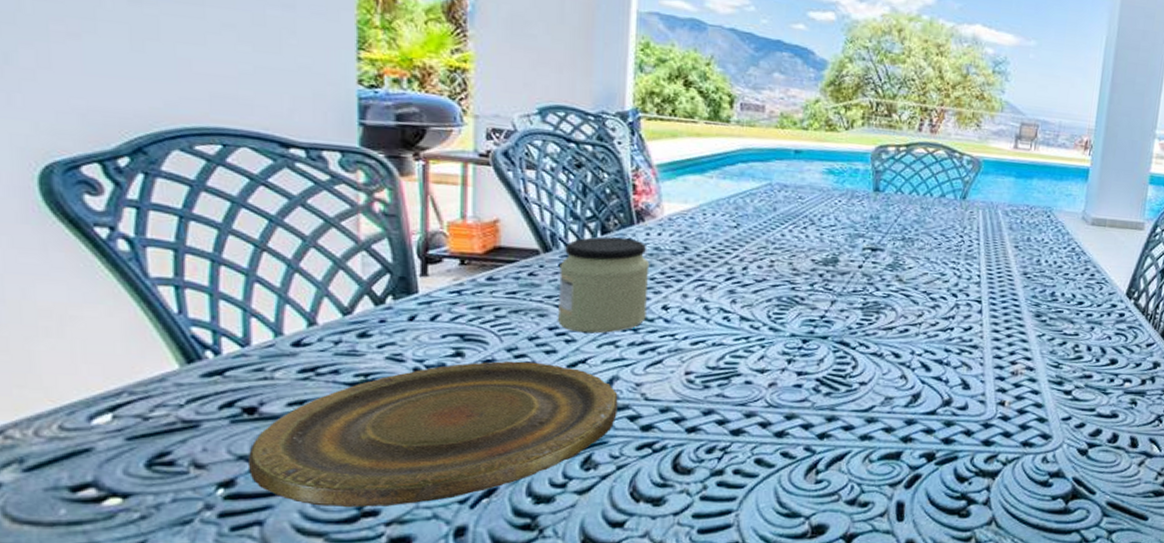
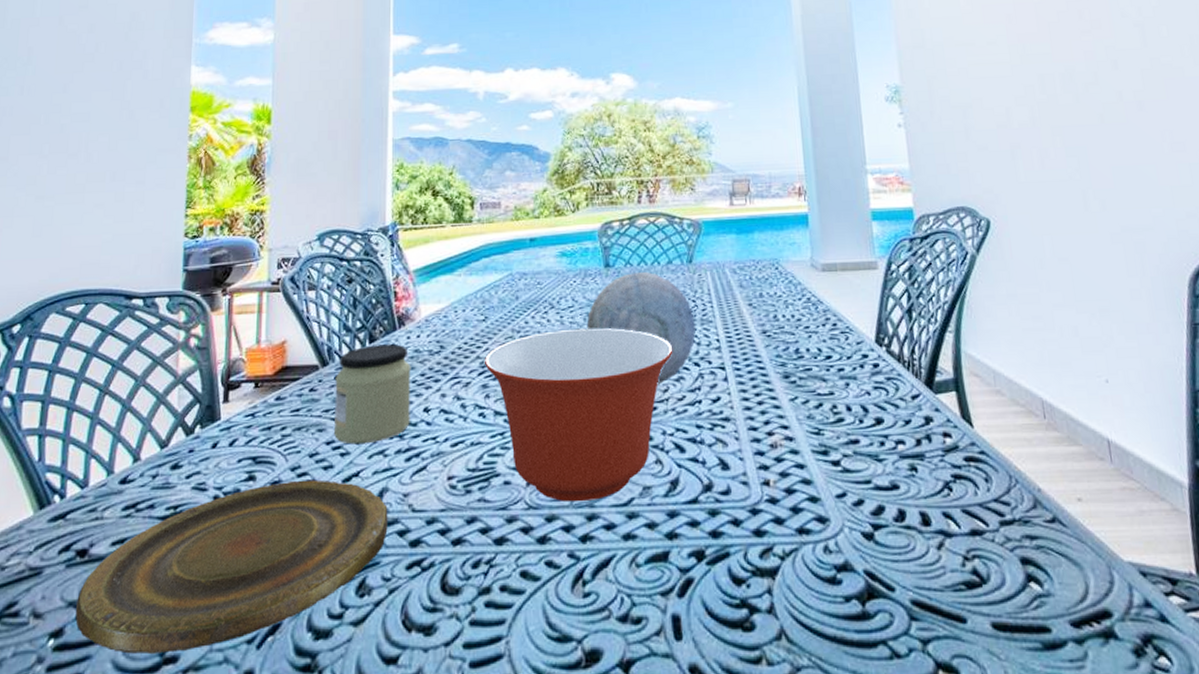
mixing bowl: none [732,247,933,405] -> present [484,328,673,502]
decorative orb: none [847,201,960,310] -> present [586,271,696,385]

